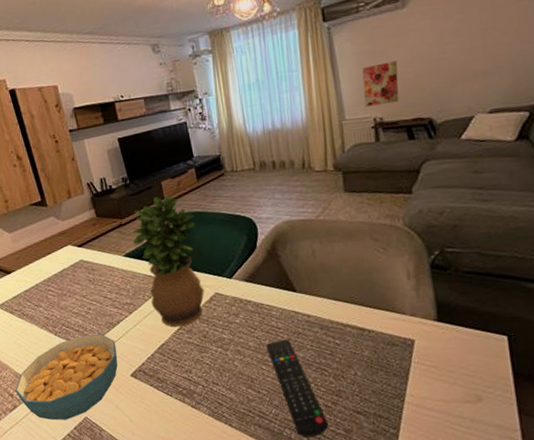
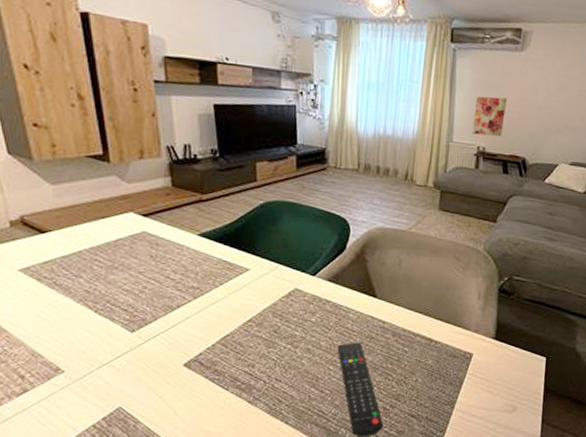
cereal bowl: present [15,334,118,421] -> none [28,315,172,409]
potted plant: present [133,195,204,327] -> none [211,177,287,319]

